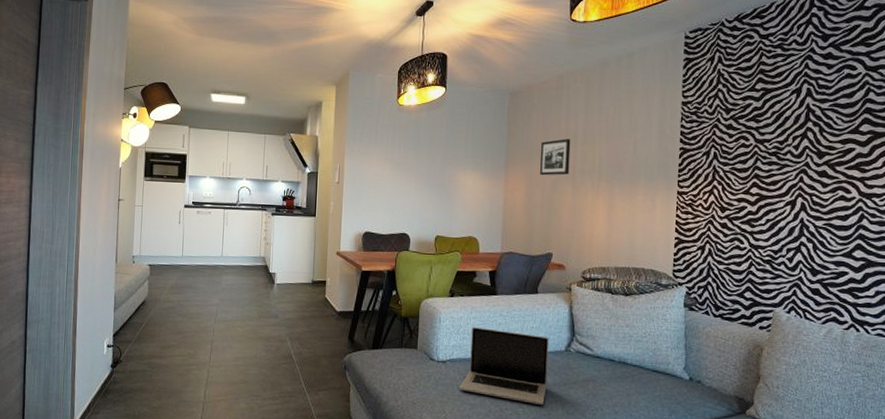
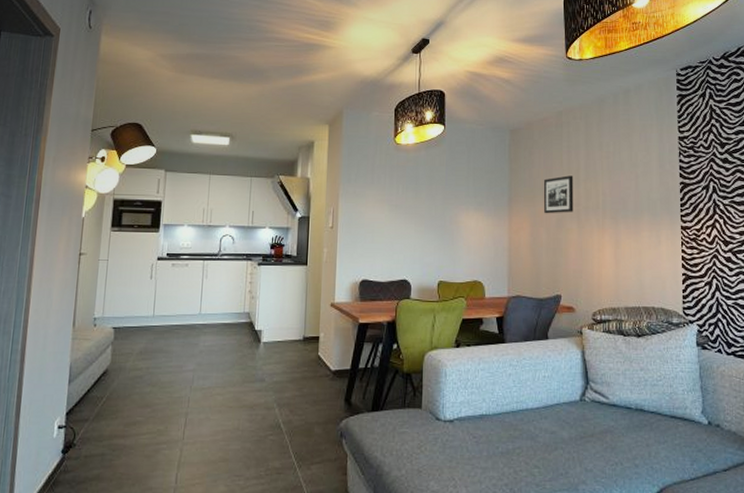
laptop: present [459,327,549,405] -> none [469,380,563,463]

